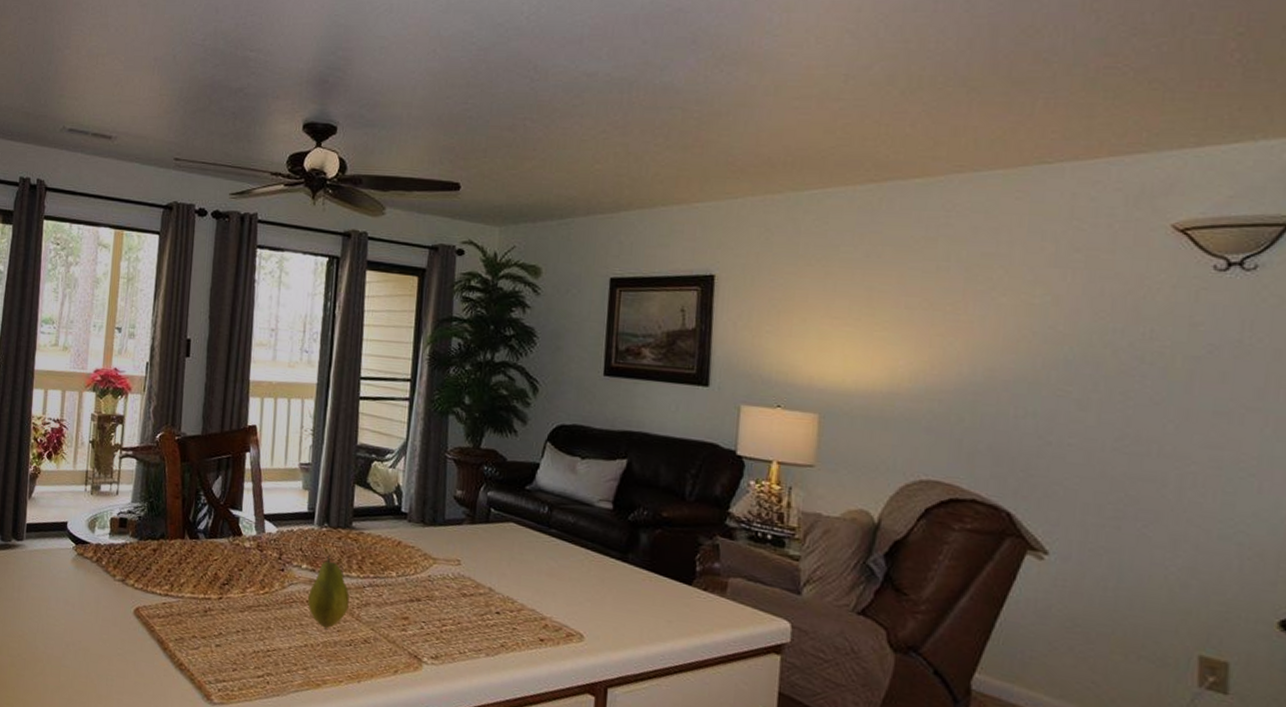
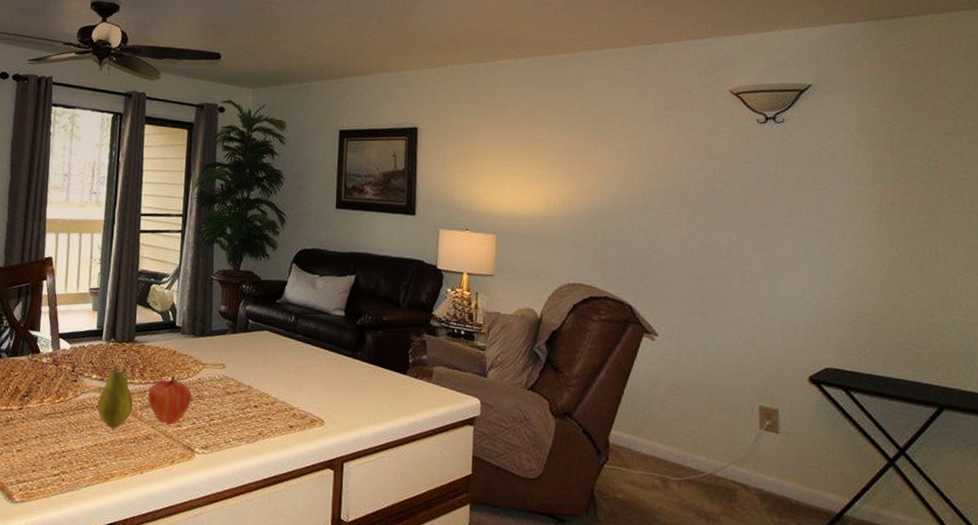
fruit: none [367,570,420,629] -> present [148,375,192,426]

